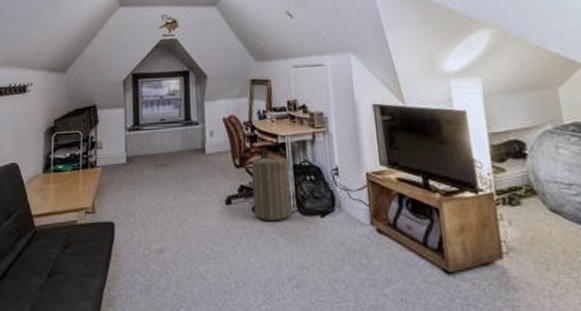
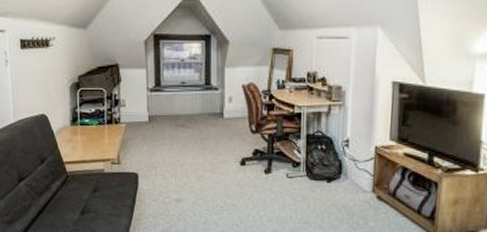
laundry hamper: present [251,151,292,221] -> none [266,119,302,182]

